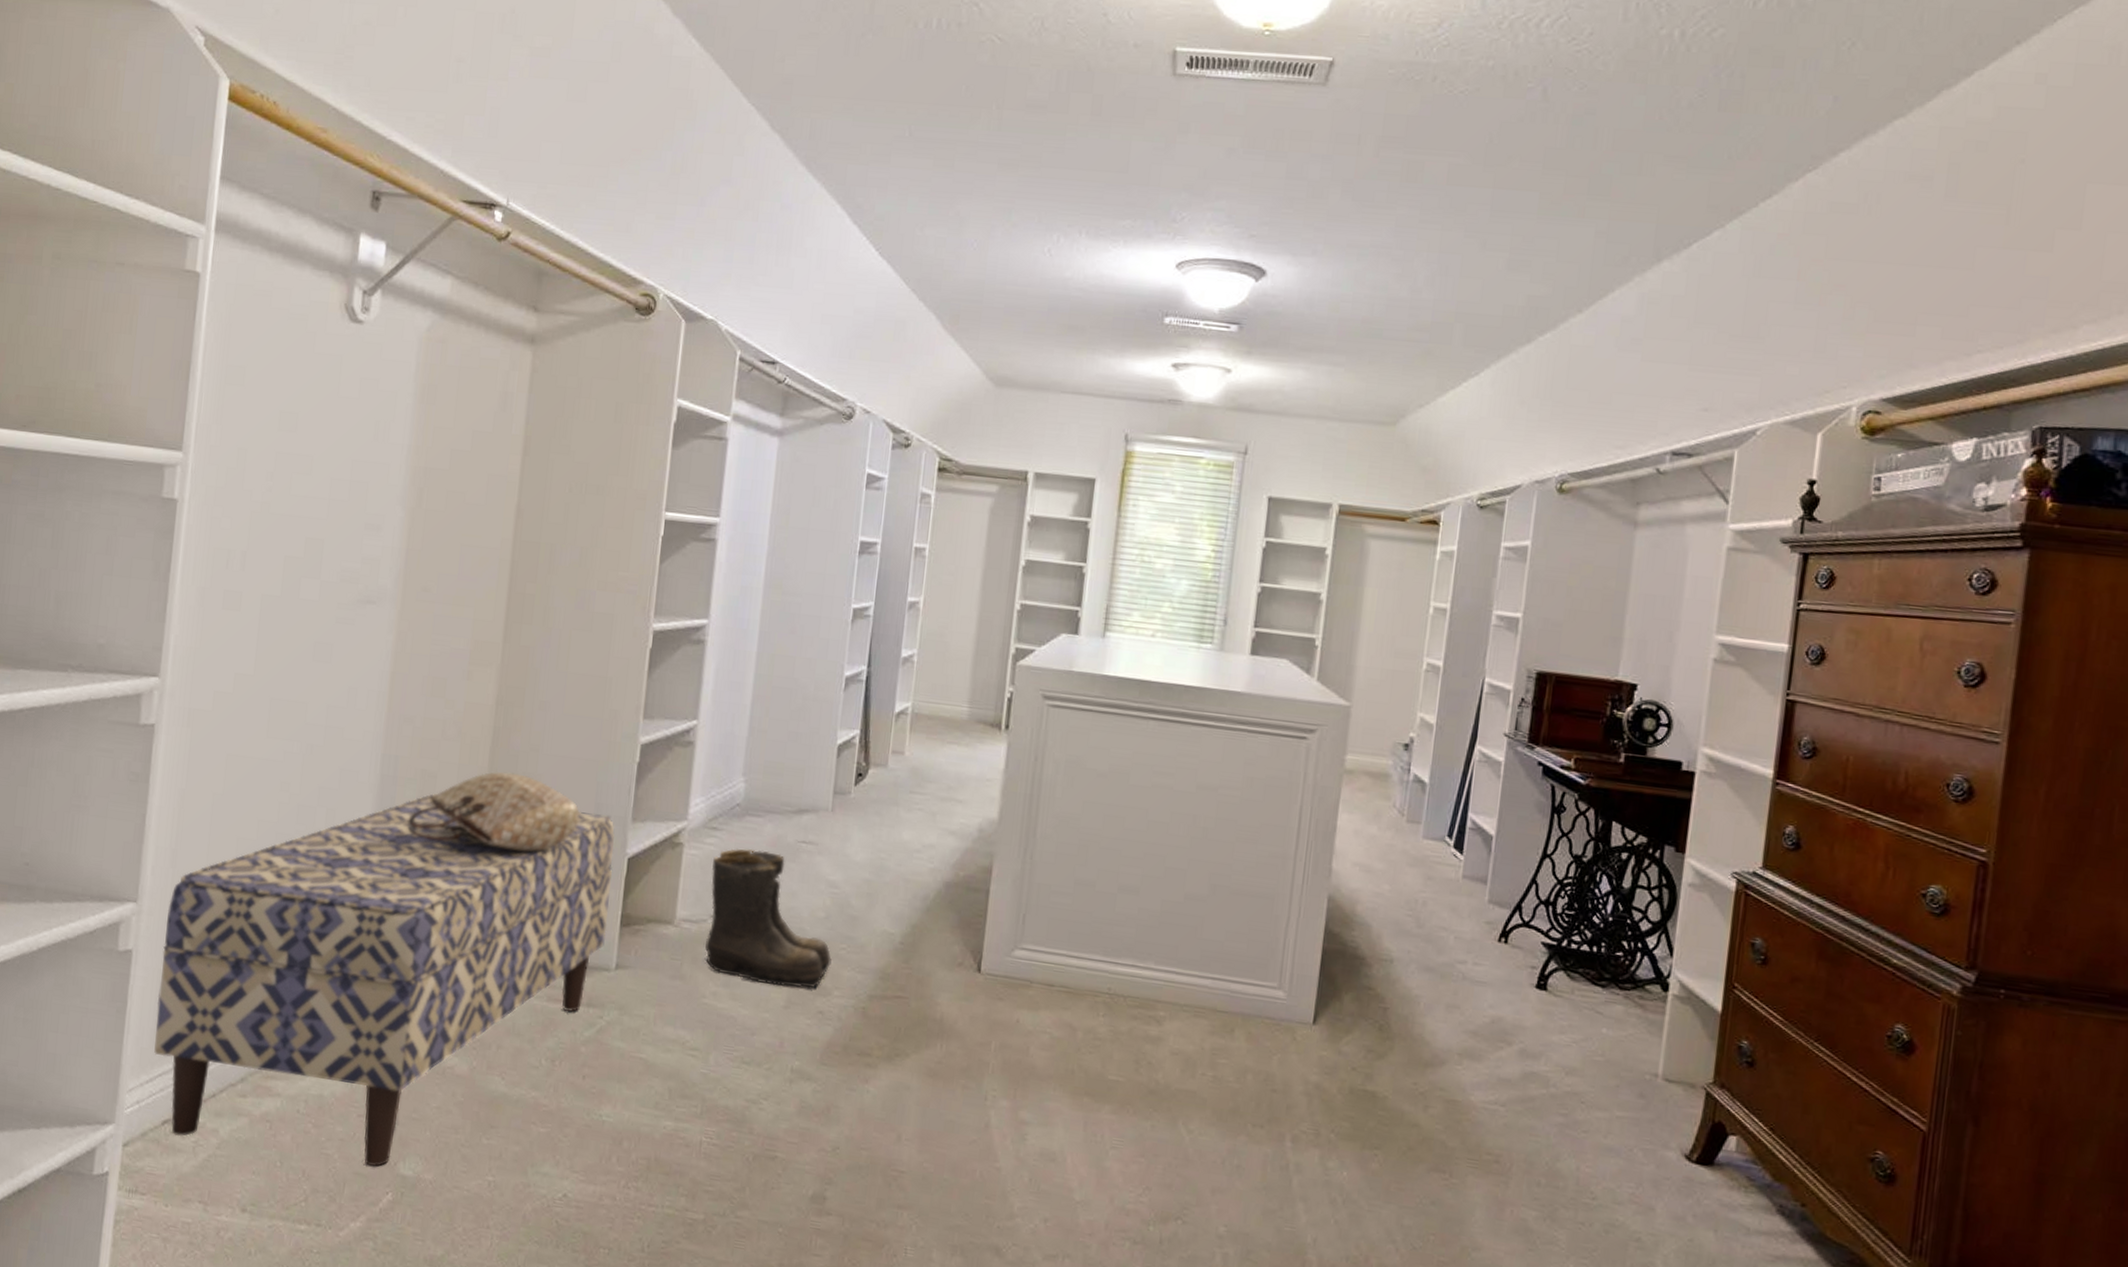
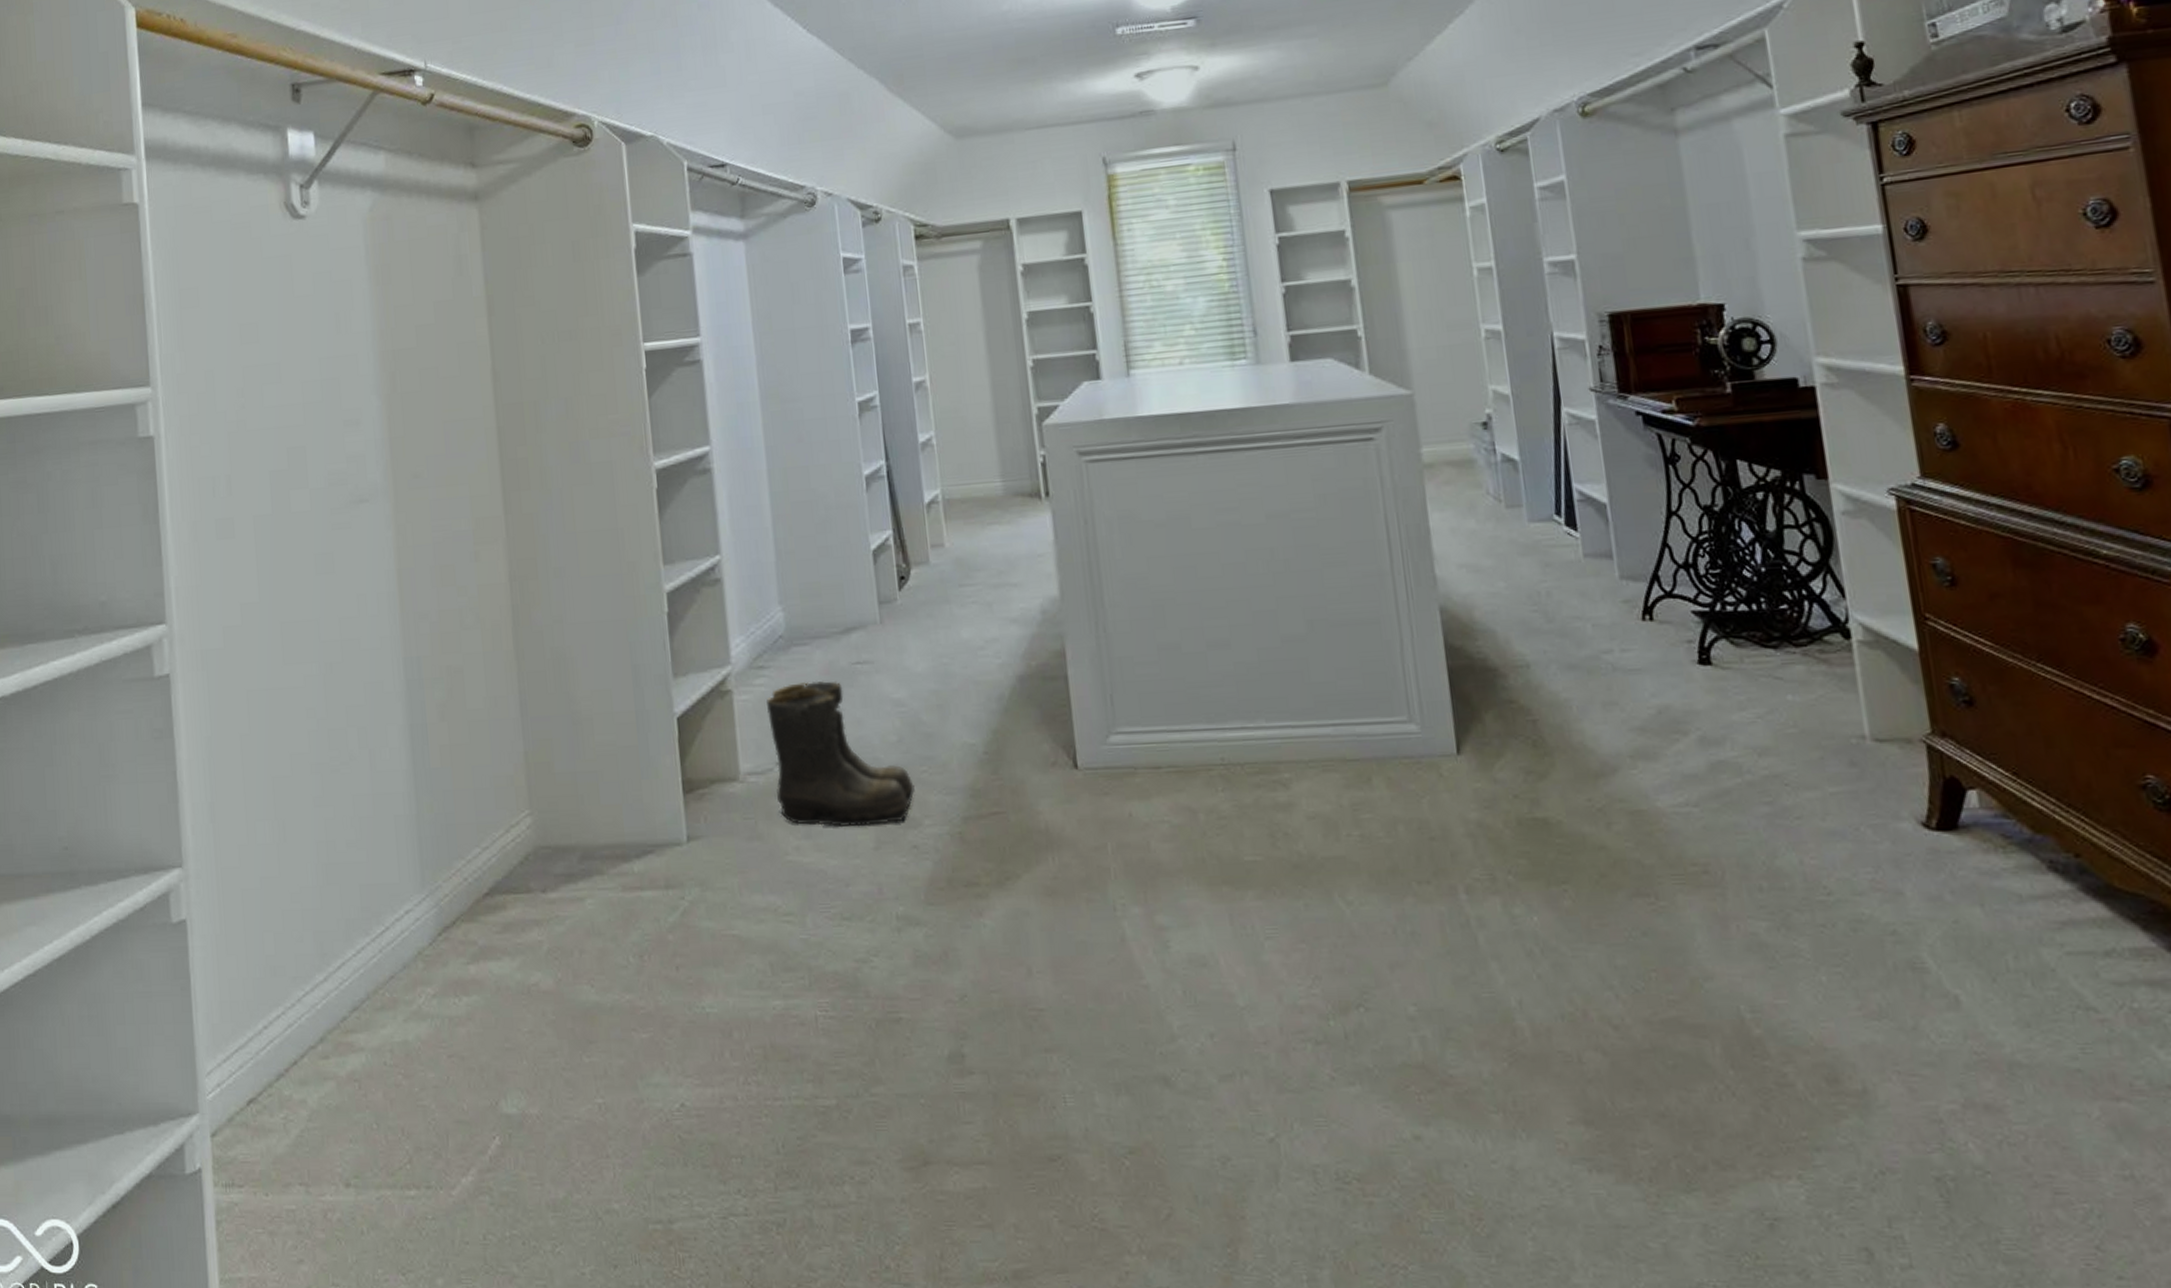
bench: present [154,793,615,1166] -> none [215,675,671,1116]
handbag: present [407,771,579,852] -> none [442,650,618,739]

